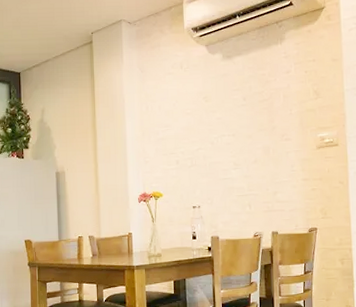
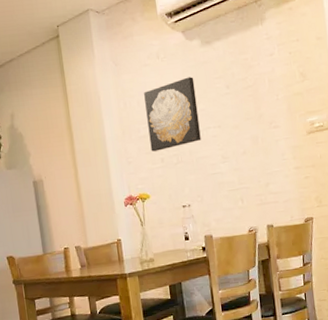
wall art: none [165,87,215,154] -> present [144,77,201,152]

